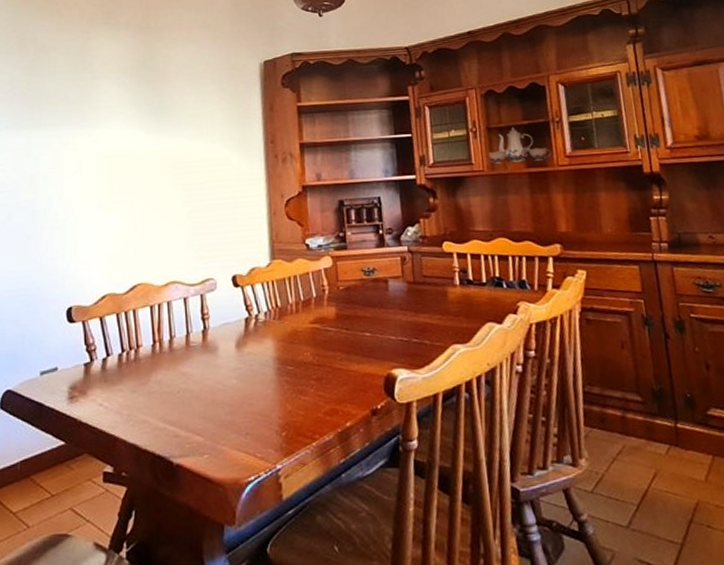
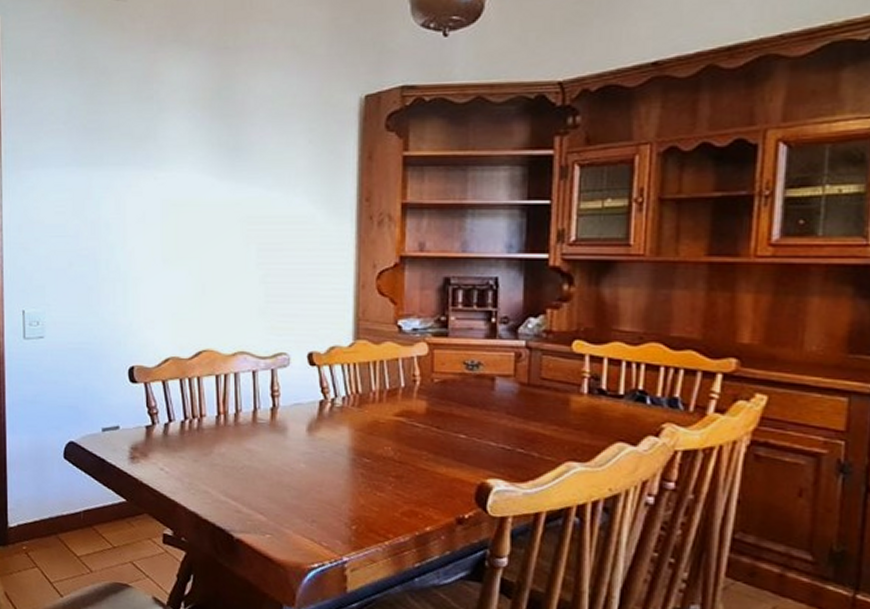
tea set: present [485,127,552,164] -> none [650,199,749,249]

